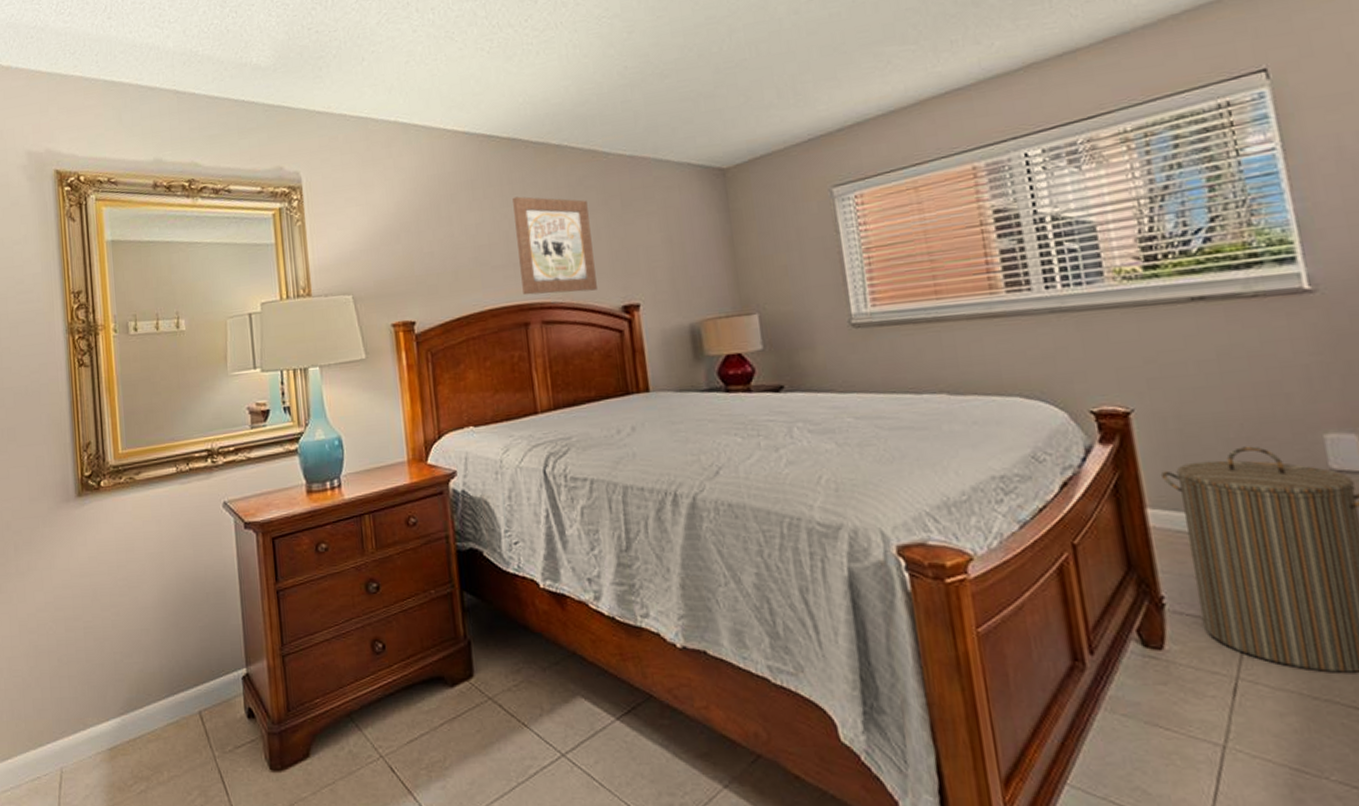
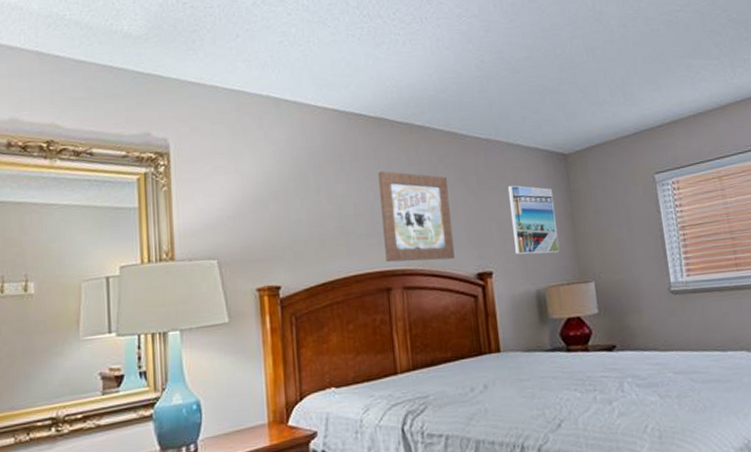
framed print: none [655,206,717,285] -> present [507,185,560,255]

